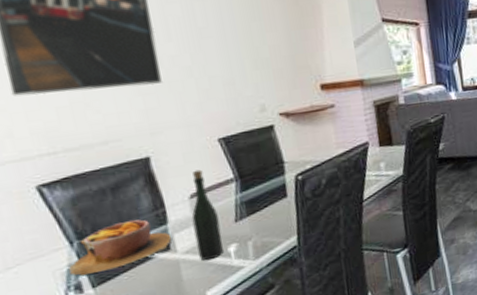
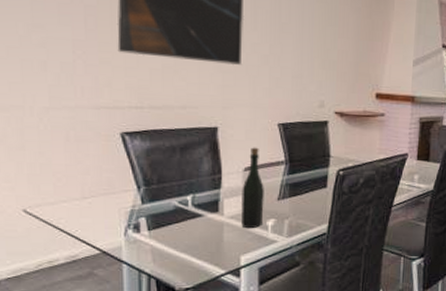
bowl: present [69,219,172,275] -> none [133,179,222,218]

